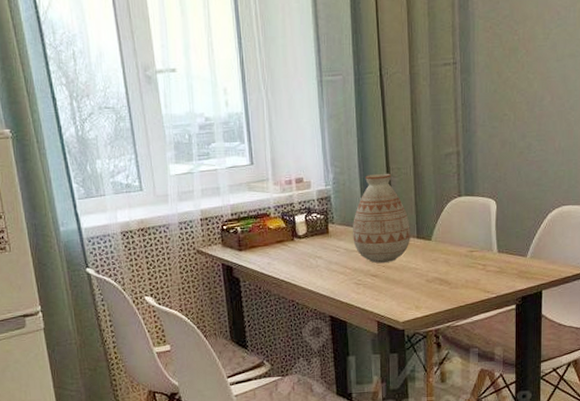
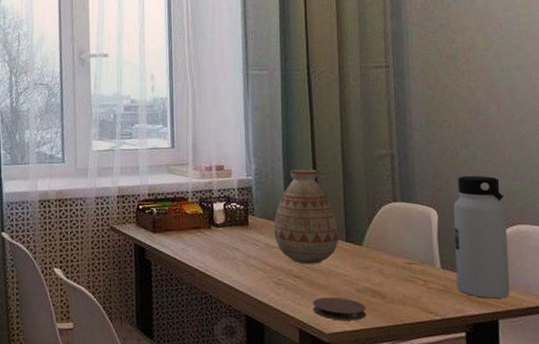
coaster: none [389,289,434,309] -> present [313,297,366,321]
water bottle: none [509,164,554,274] -> present [453,175,510,299]

